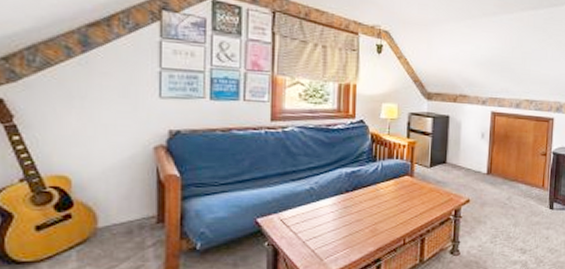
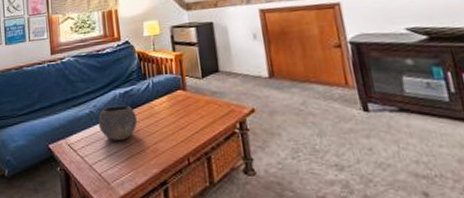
bowl: none [318,184,361,219] -> present [98,105,138,140]

